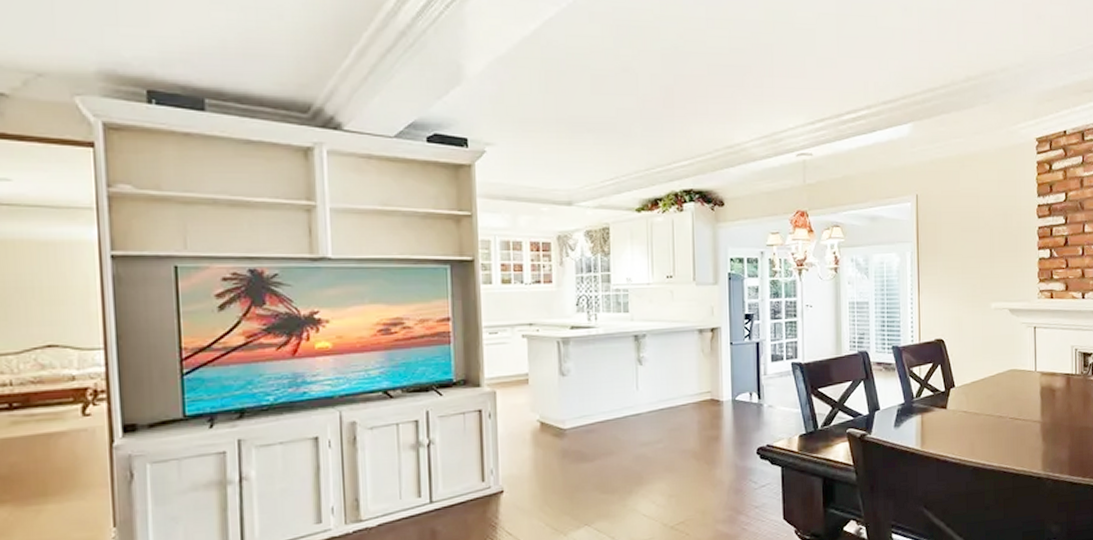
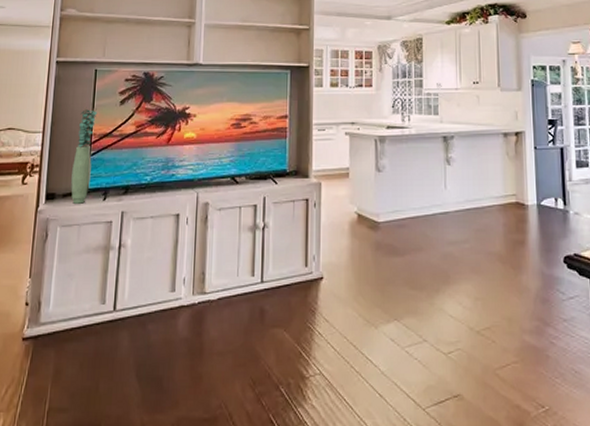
vase: none [157,314,187,435] -> present [70,107,98,204]

